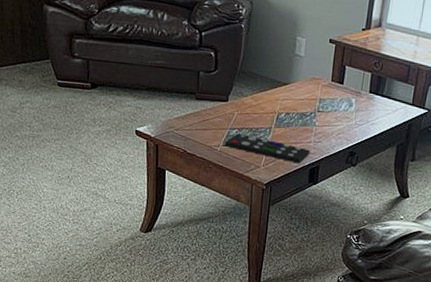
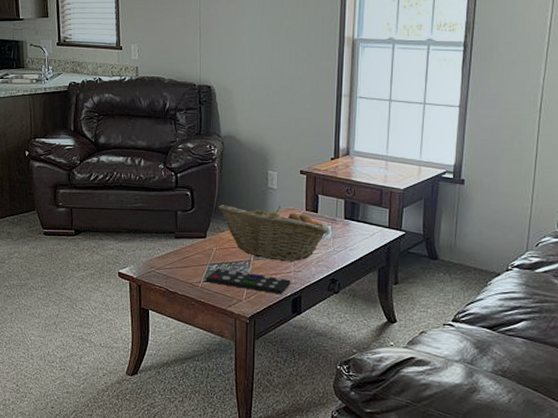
fruit basket: none [242,68,354,132] -> present [218,205,330,262]

